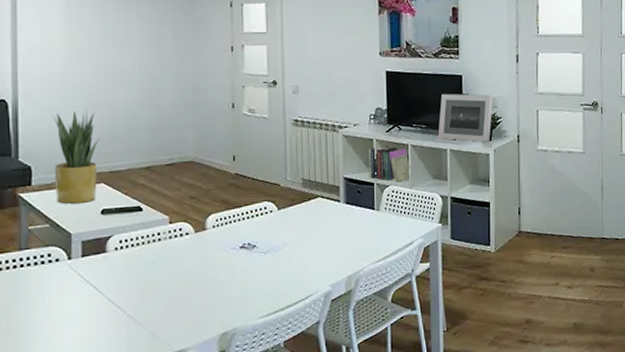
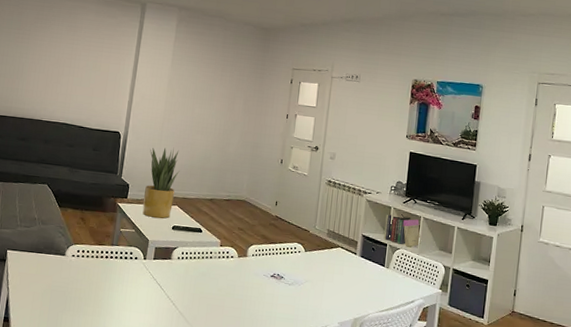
picture frame: present [438,94,493,143] -> none [448,179,503,227]

